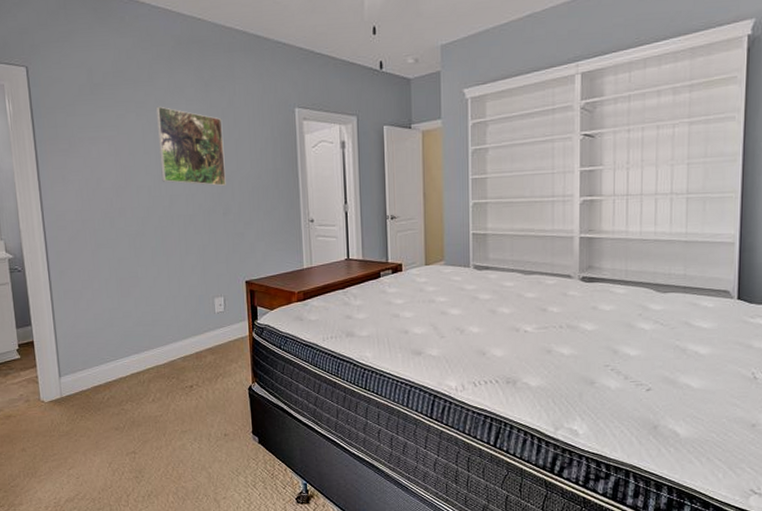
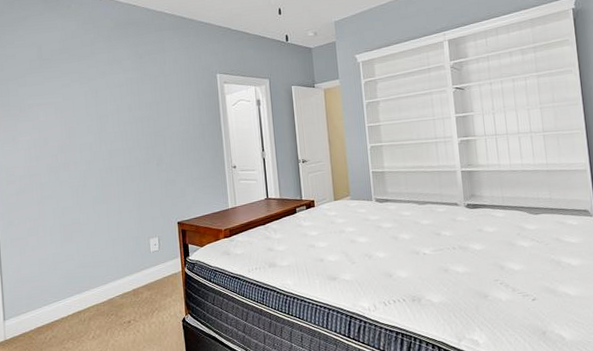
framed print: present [155,106,226,187] -> none [97,76,159,141]

